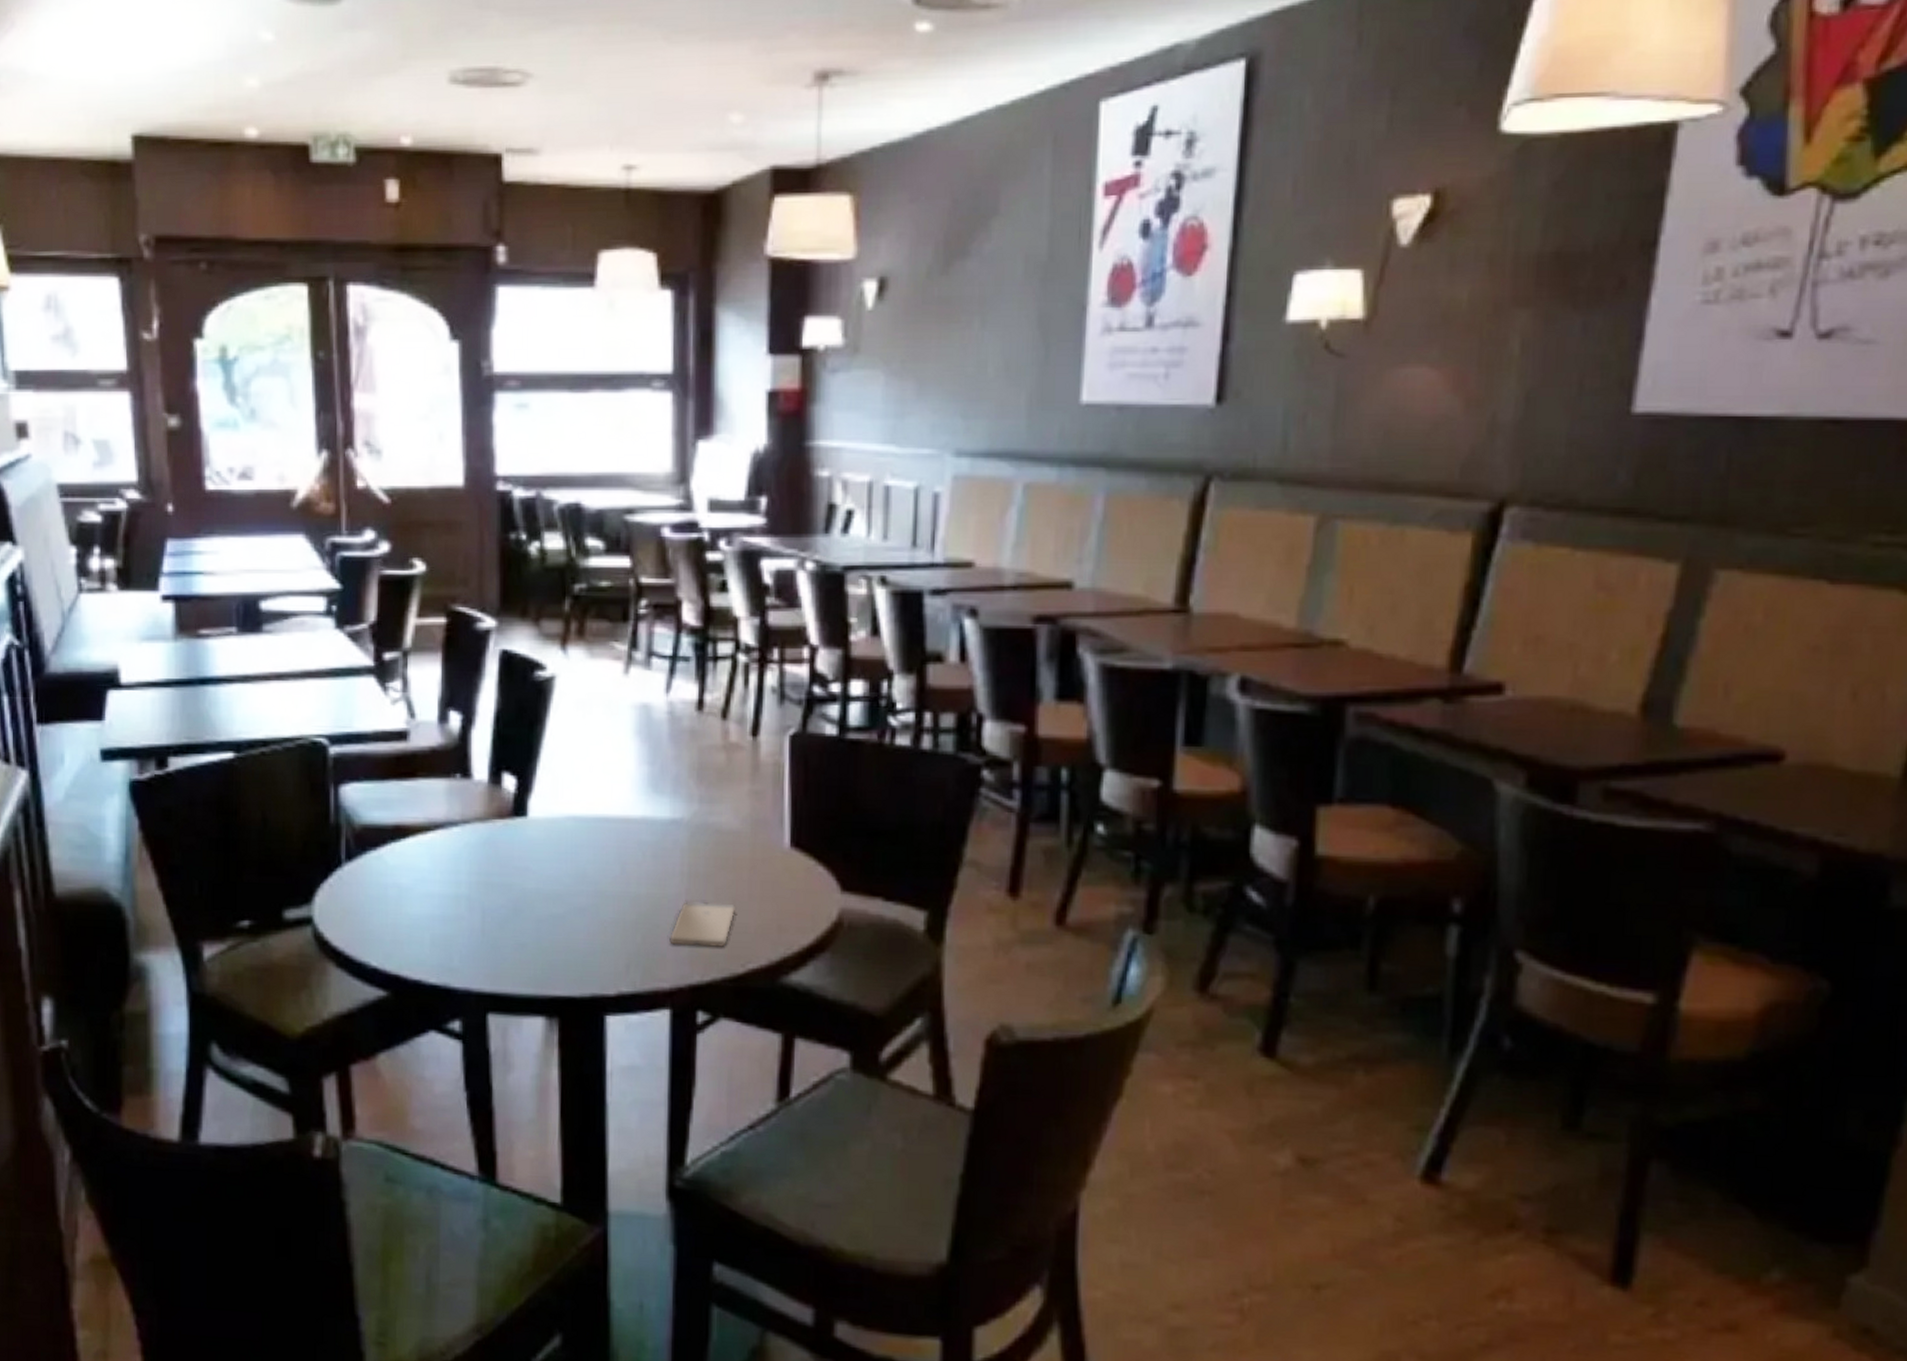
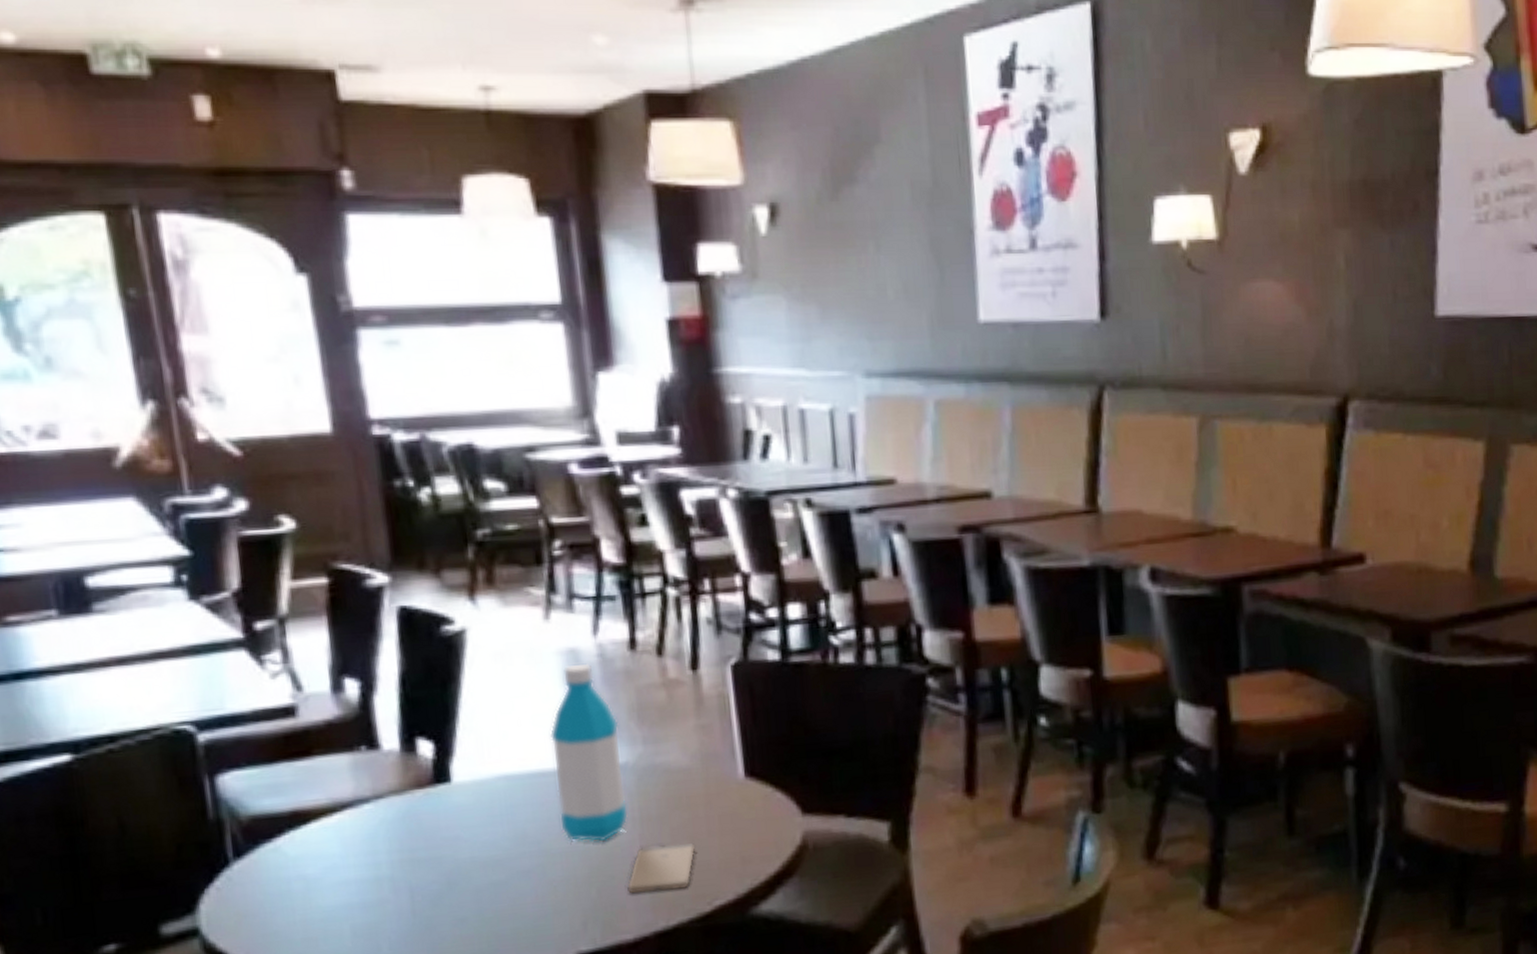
water bottle: none [616,717,679,891] -> present [549,662,629,842]

